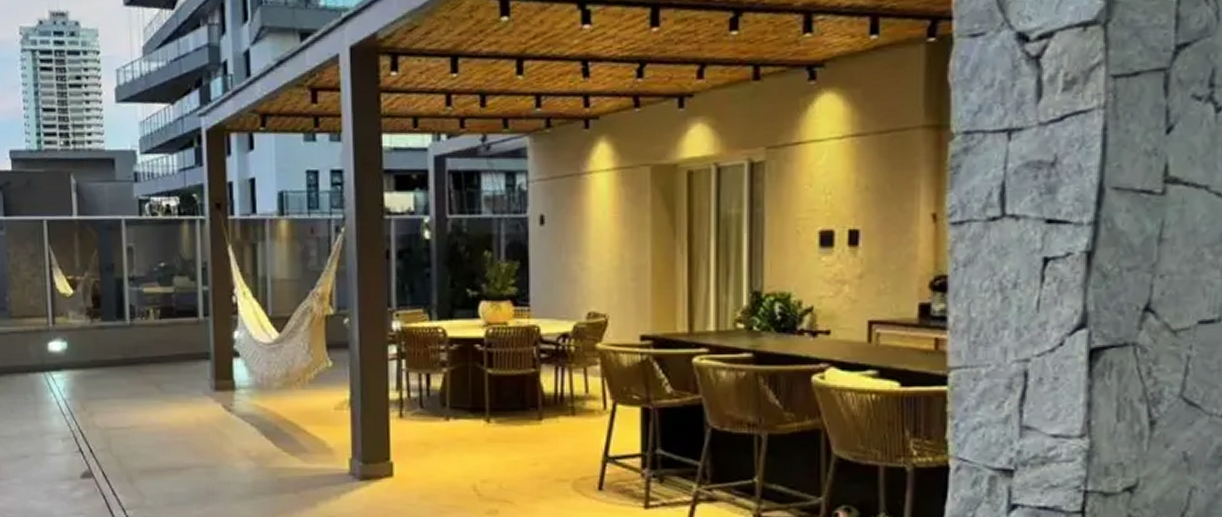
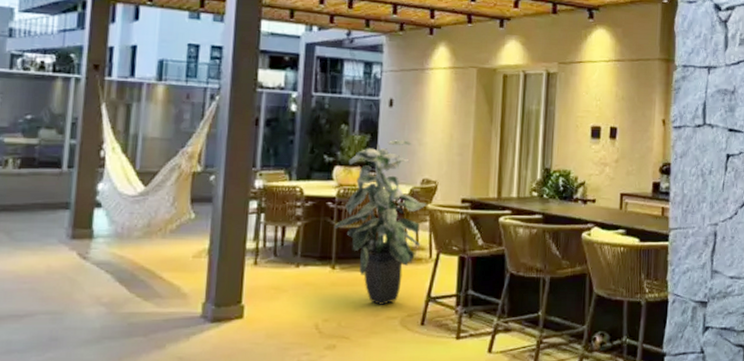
indoor plant: none [486,265,596,465] -> present [335,140,427,305]

